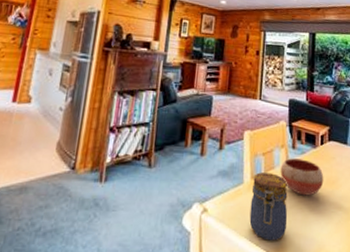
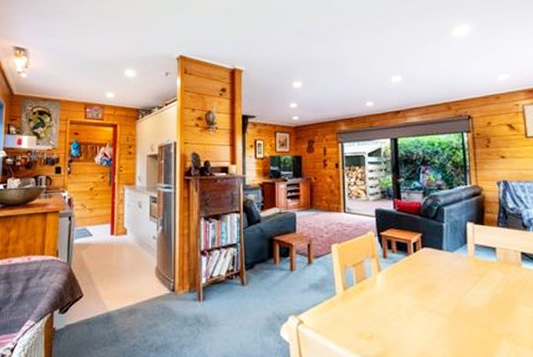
jar: present [249,172,288,241] -> none [345,284,386,348]
bowl: present [280,158,324,196] -> none [373,268,420,304]

